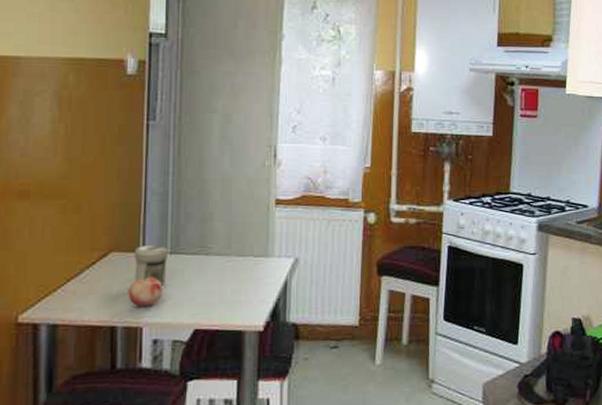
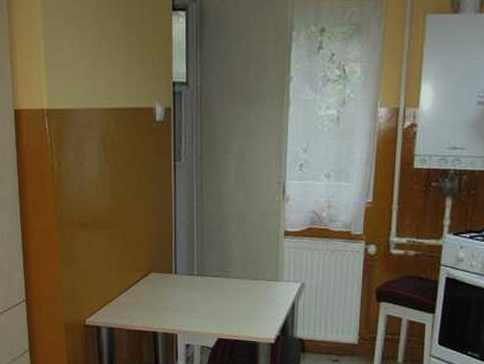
fruit: present [128,277,163,307] -> none [165,294,192,318]
jar: present [134,245,168,285] -> none [168,268,195,301]

